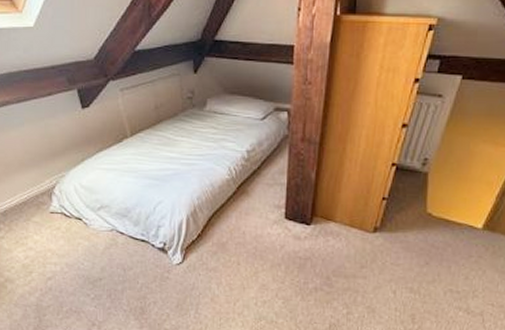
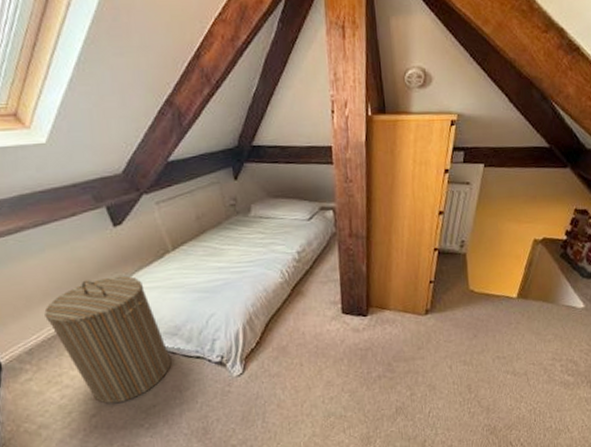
laundry hamper: none [19,155,119,271] -> present [44,276,172,404]

